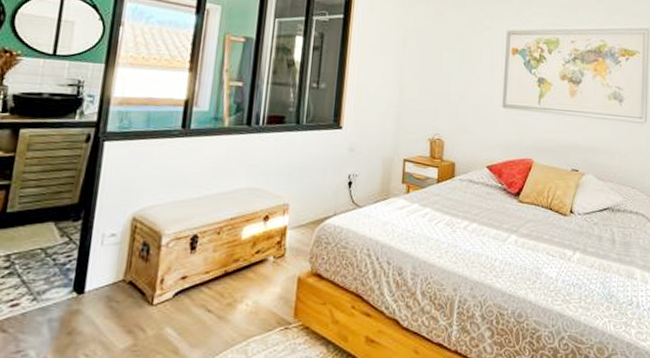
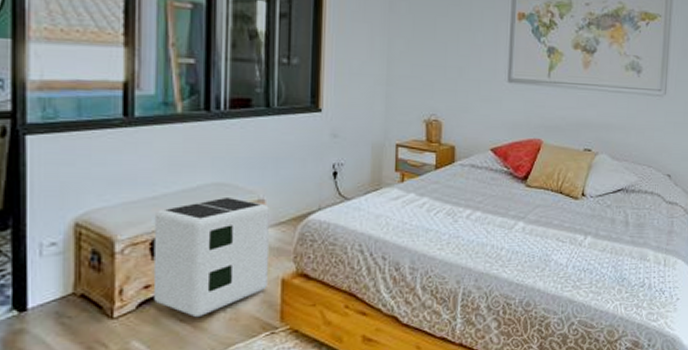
air purifier: none [188,200,292,309] -> present [153,196,269,318]

